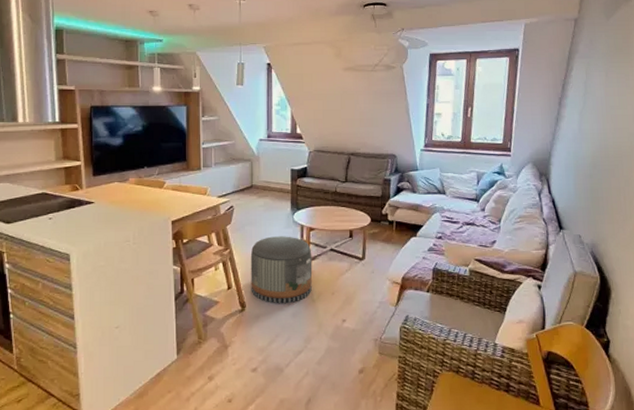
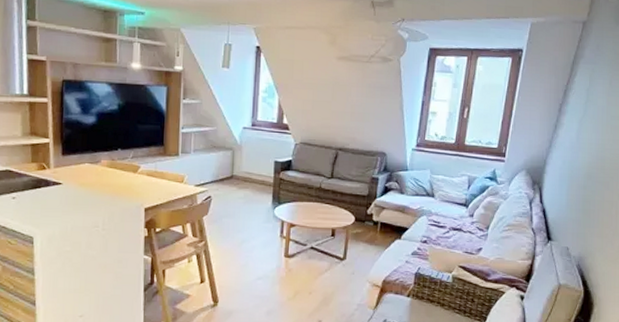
pouf: present [250,236,313,303] -> none [224,230,291,300]

